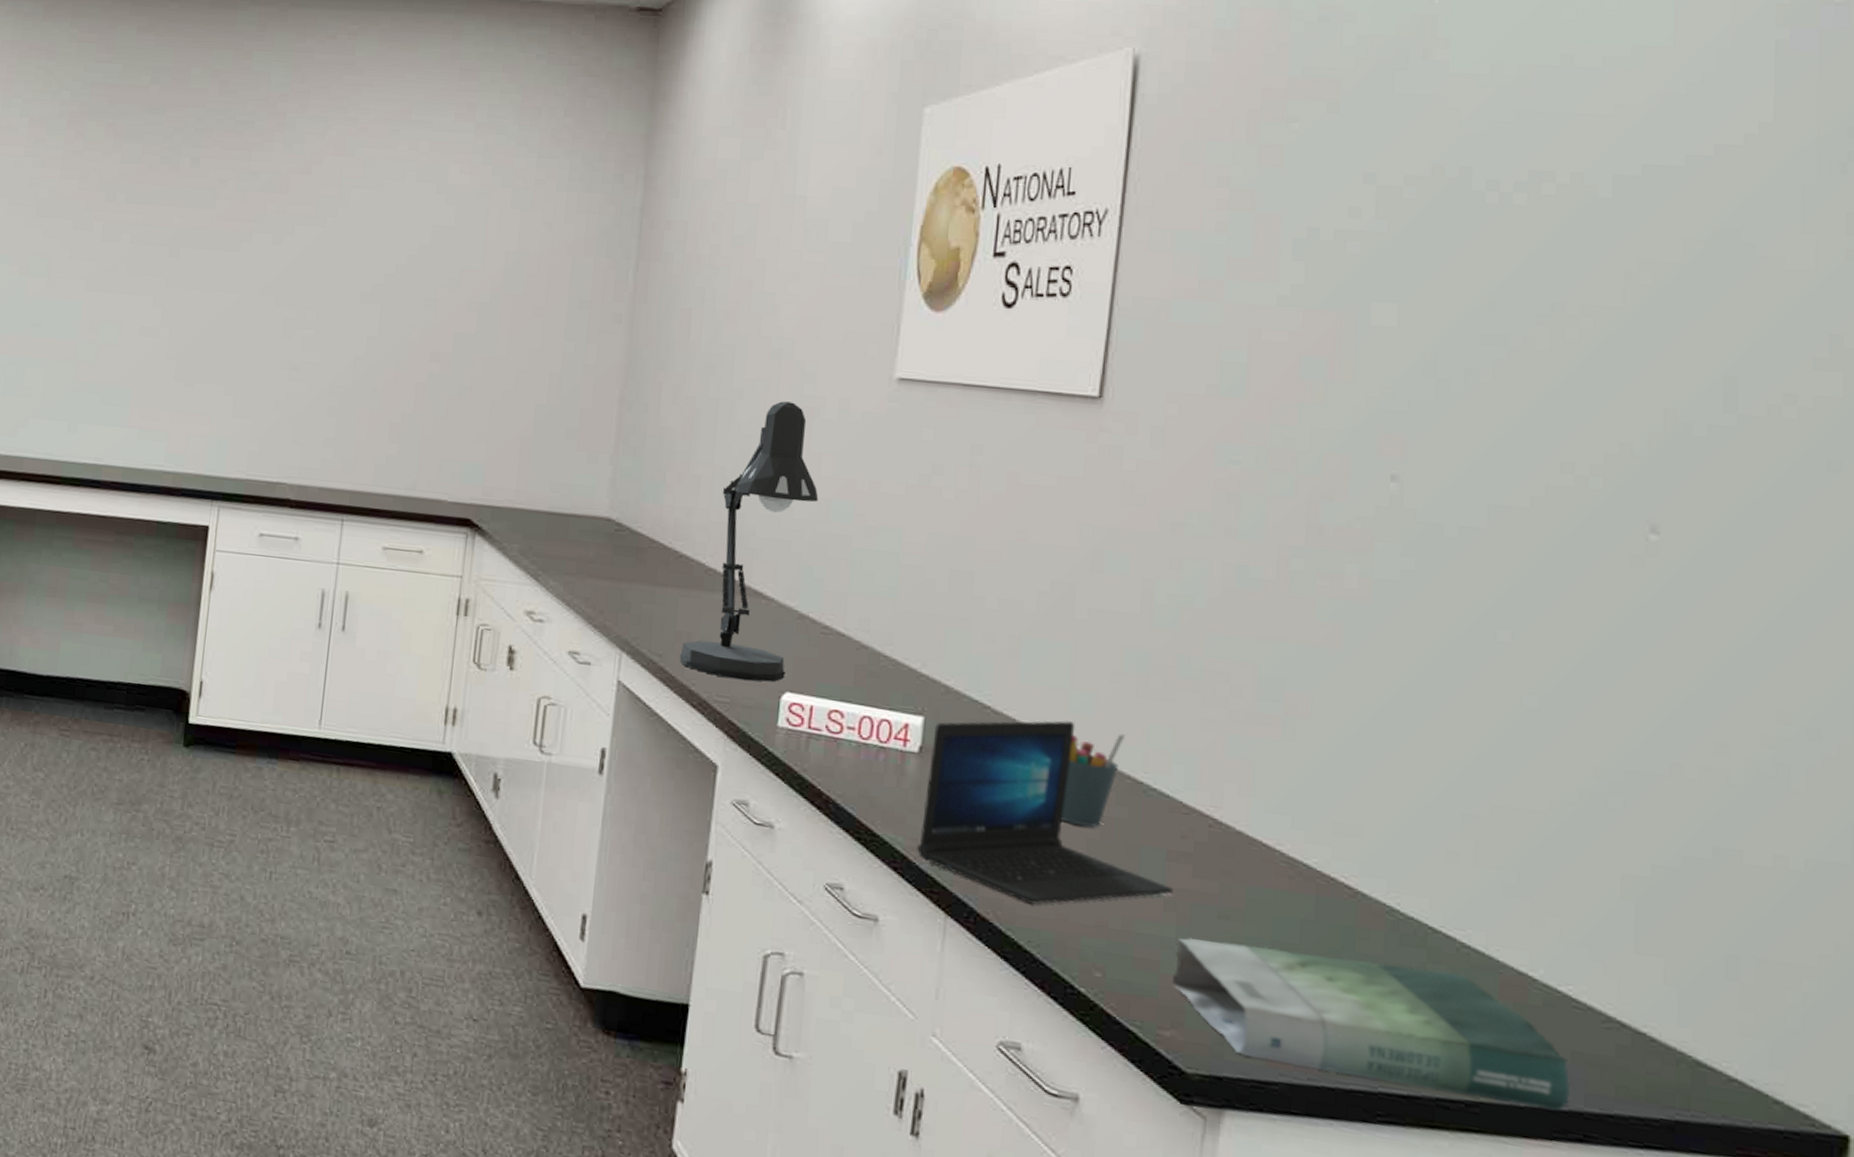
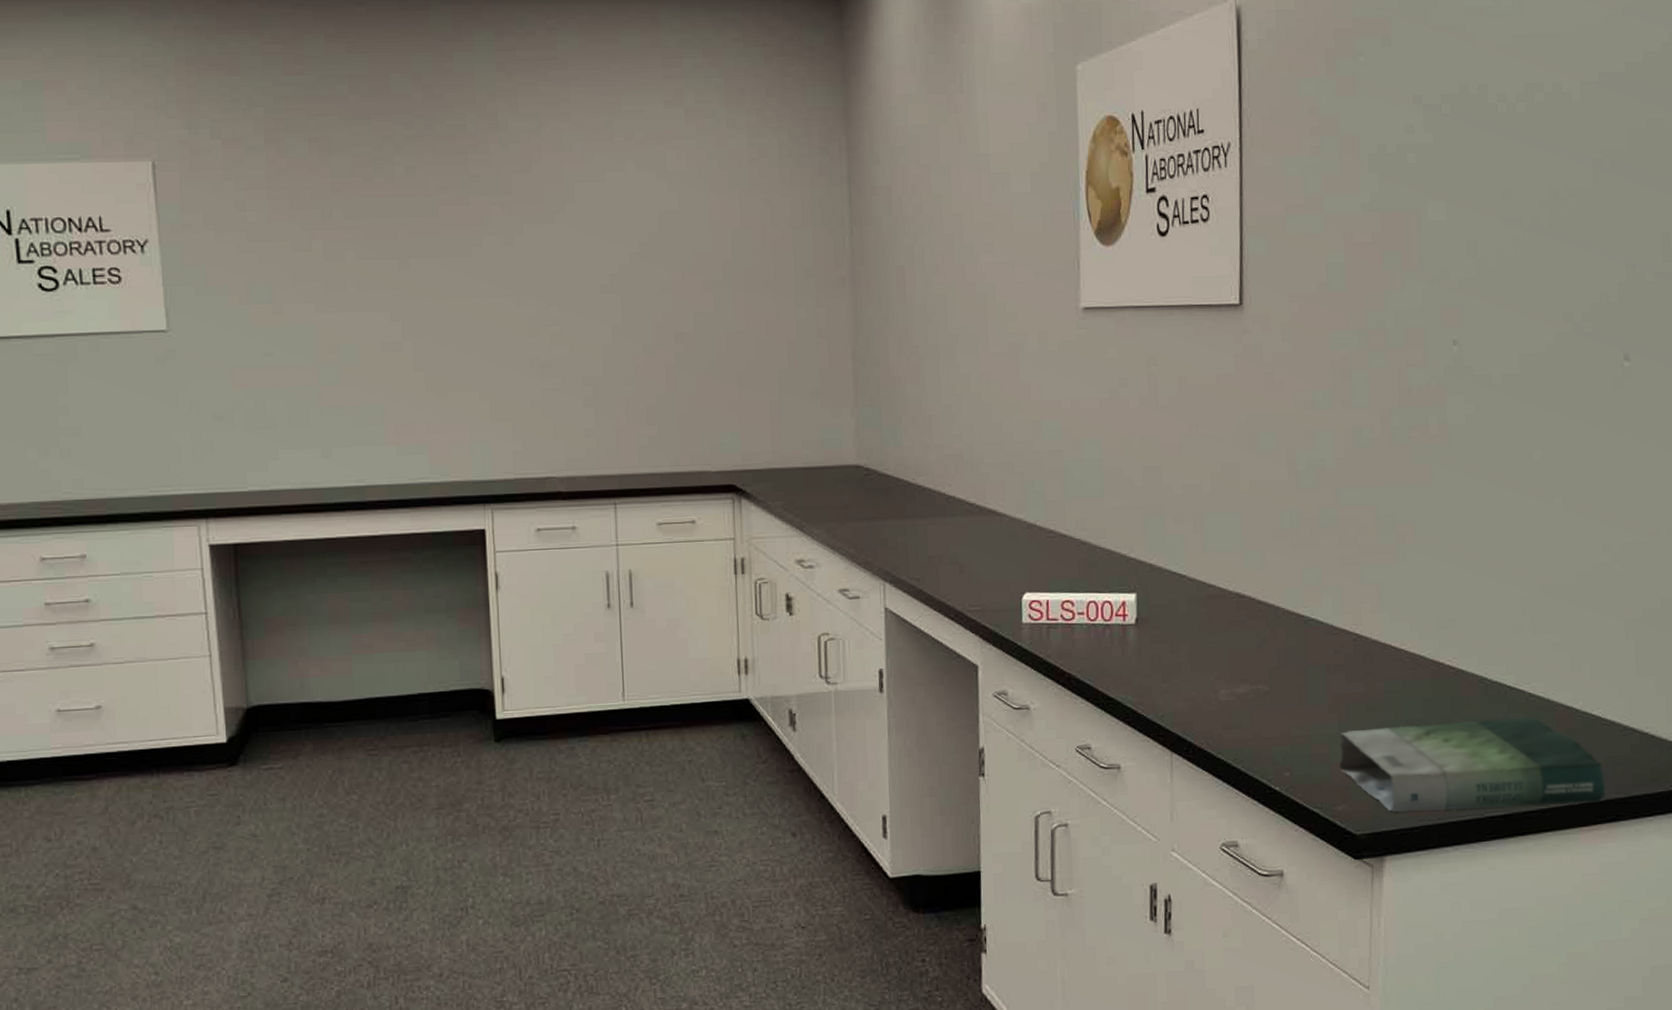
desk lamp: present [679,401,819,682] -> none [934,340,1032,589]
laptop: present [917,720,1174,905] -> none [1143,576,1334,729]
pen holder: present [1061,734,1126,827] -> none [1247,579,1288,659]

